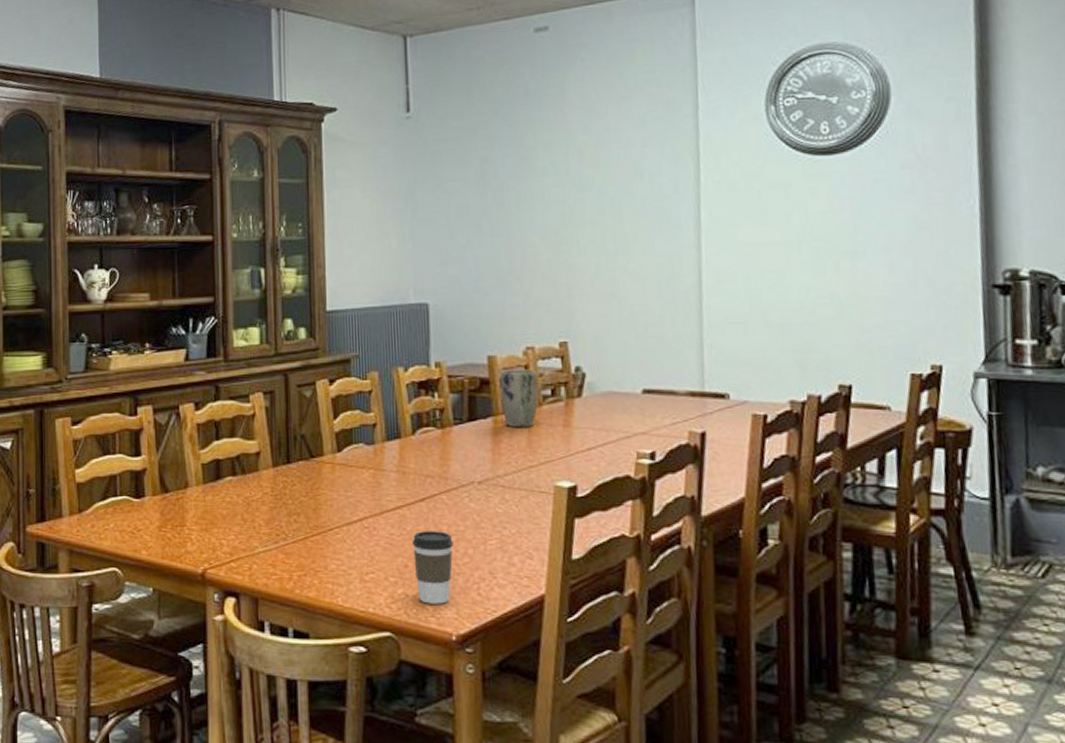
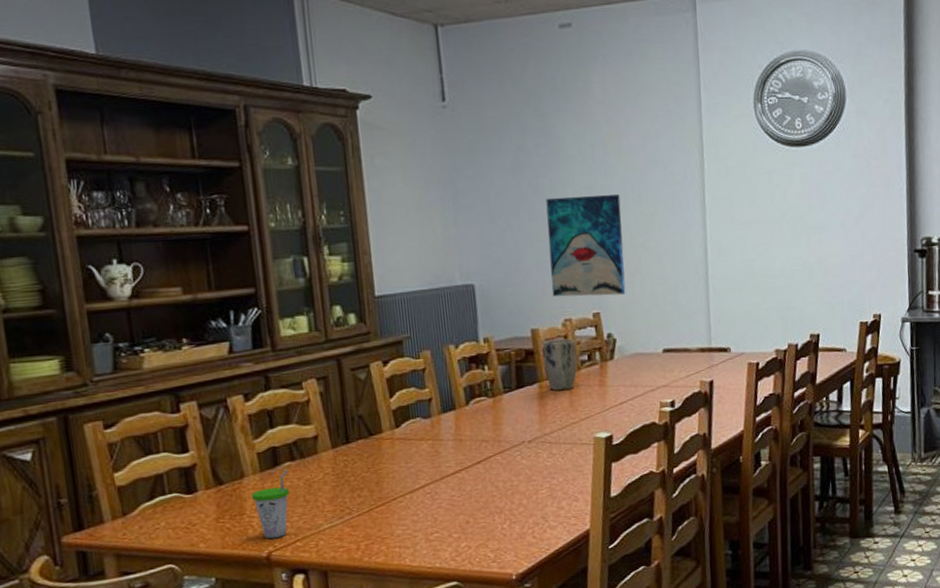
cup: none [193,483,230,556] -> present [252,469,290,540]
coffee cup: present [411,531,453,604] -> none [471,487,510,552]
wall art: none [511,210,600,323] -> present [545,194,626,297]

